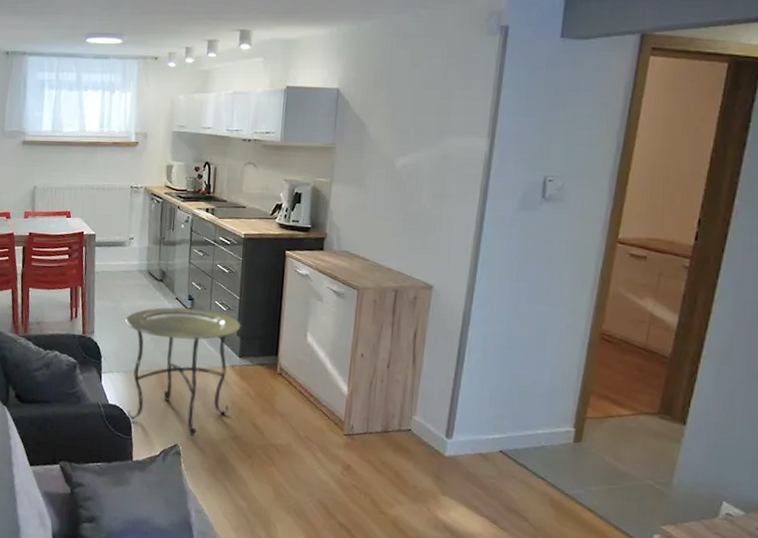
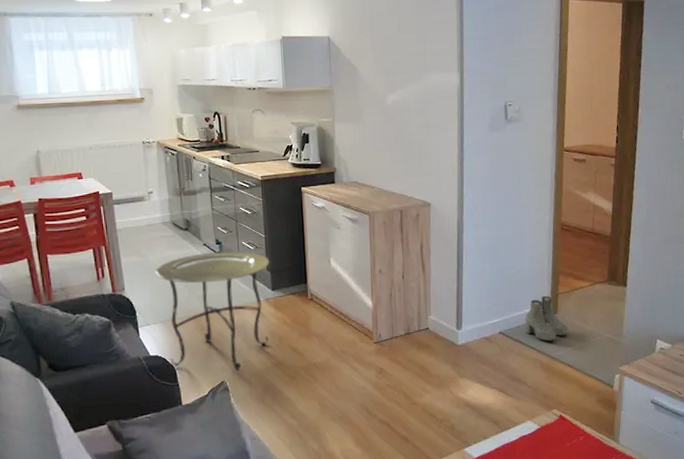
boots: none [534,417,594,475] -> present [525,296,569,341]

